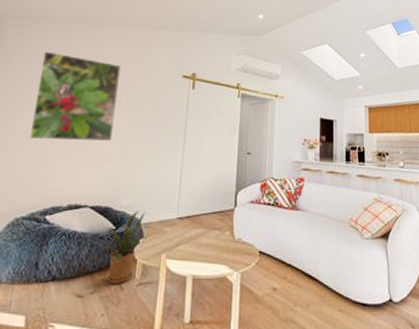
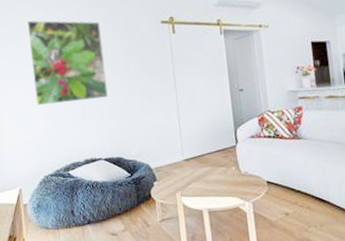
house plant: present [101,211,145,284] -> none [119,158,158,222]

